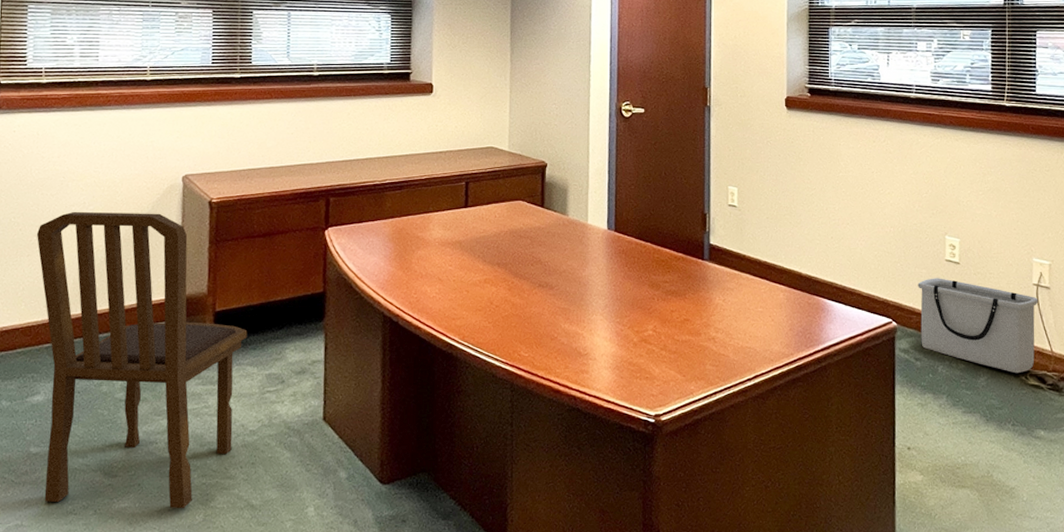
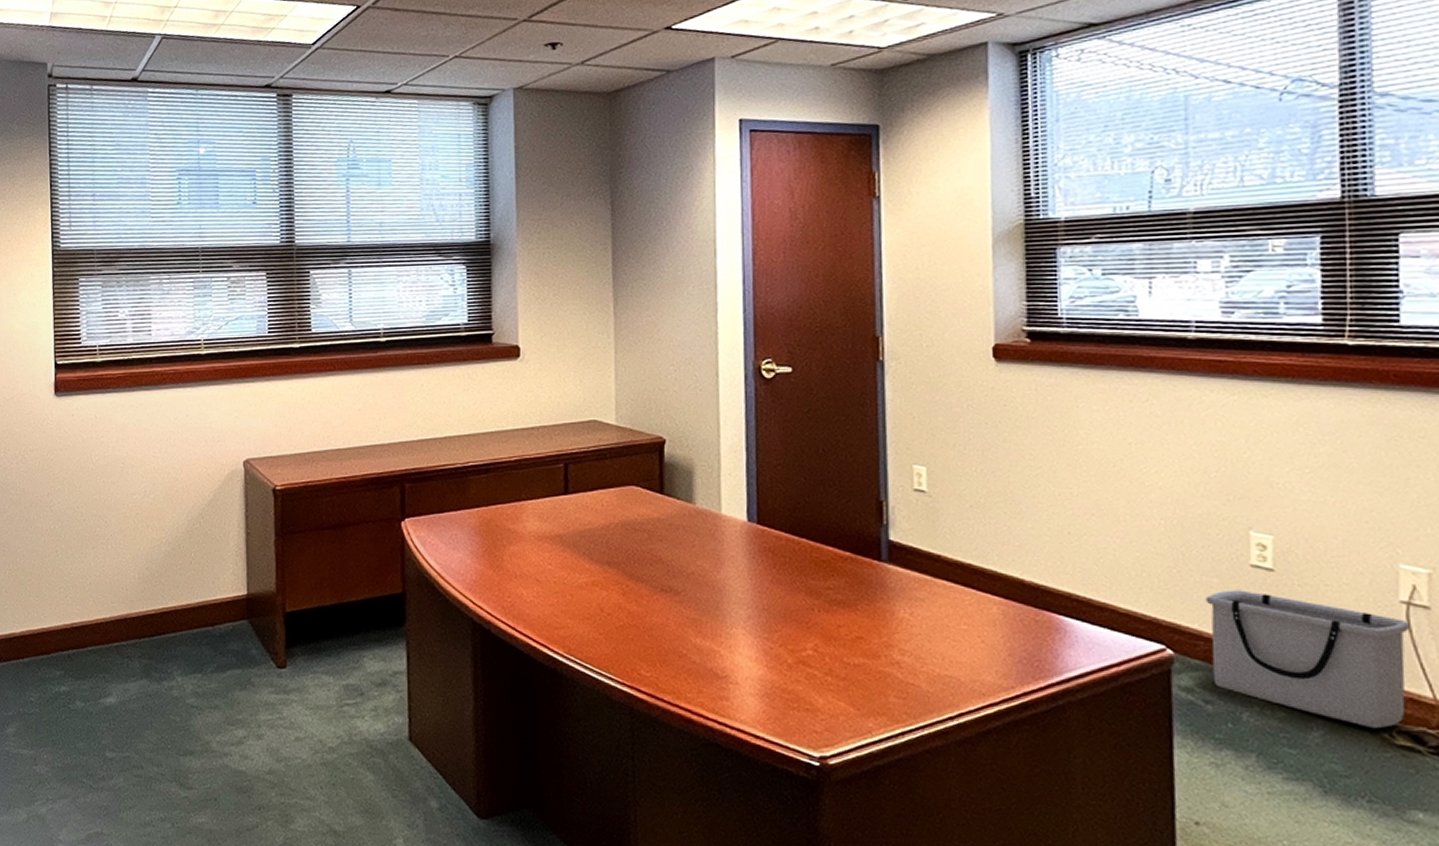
chair: present [36,211,247,509] -> none [100,500,321,830]

